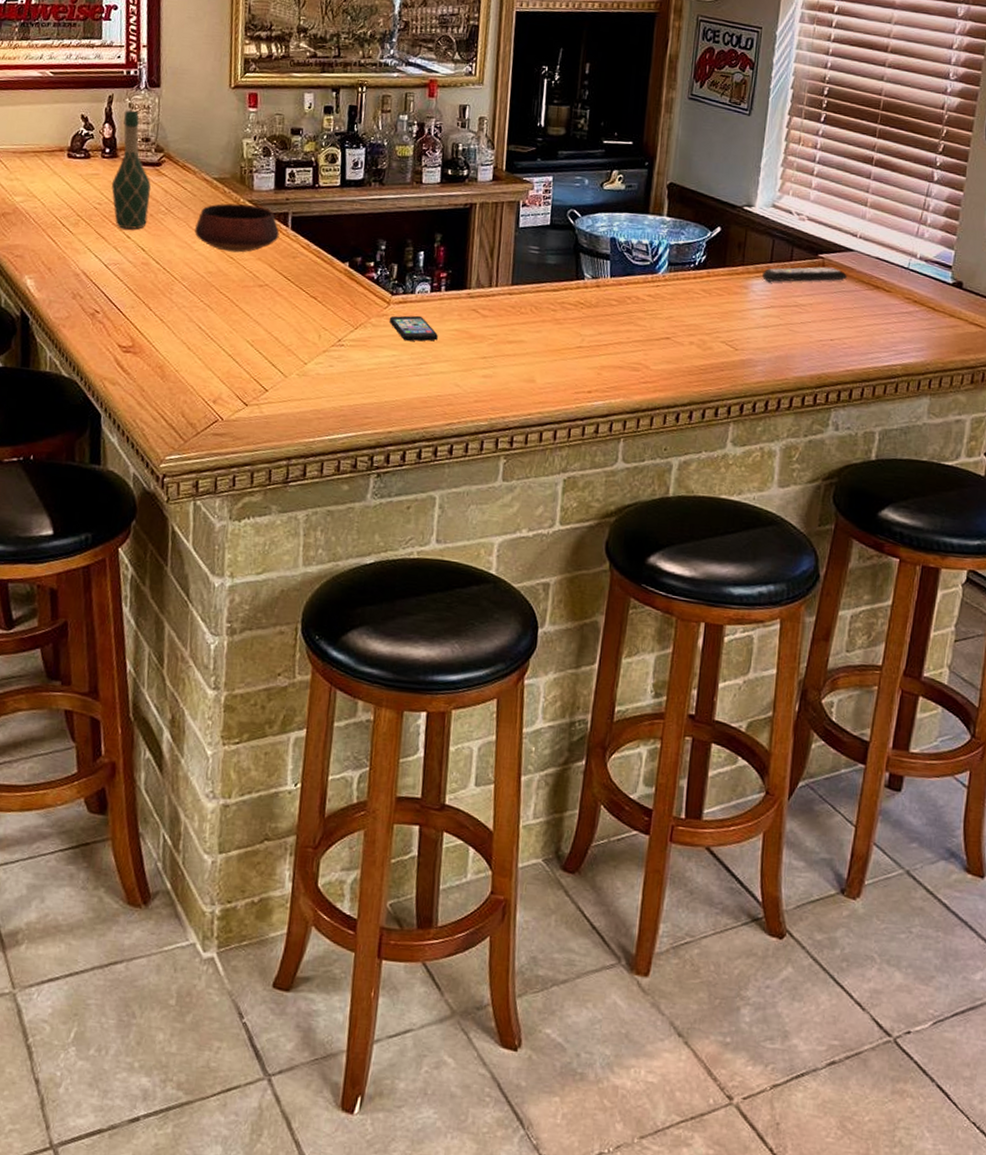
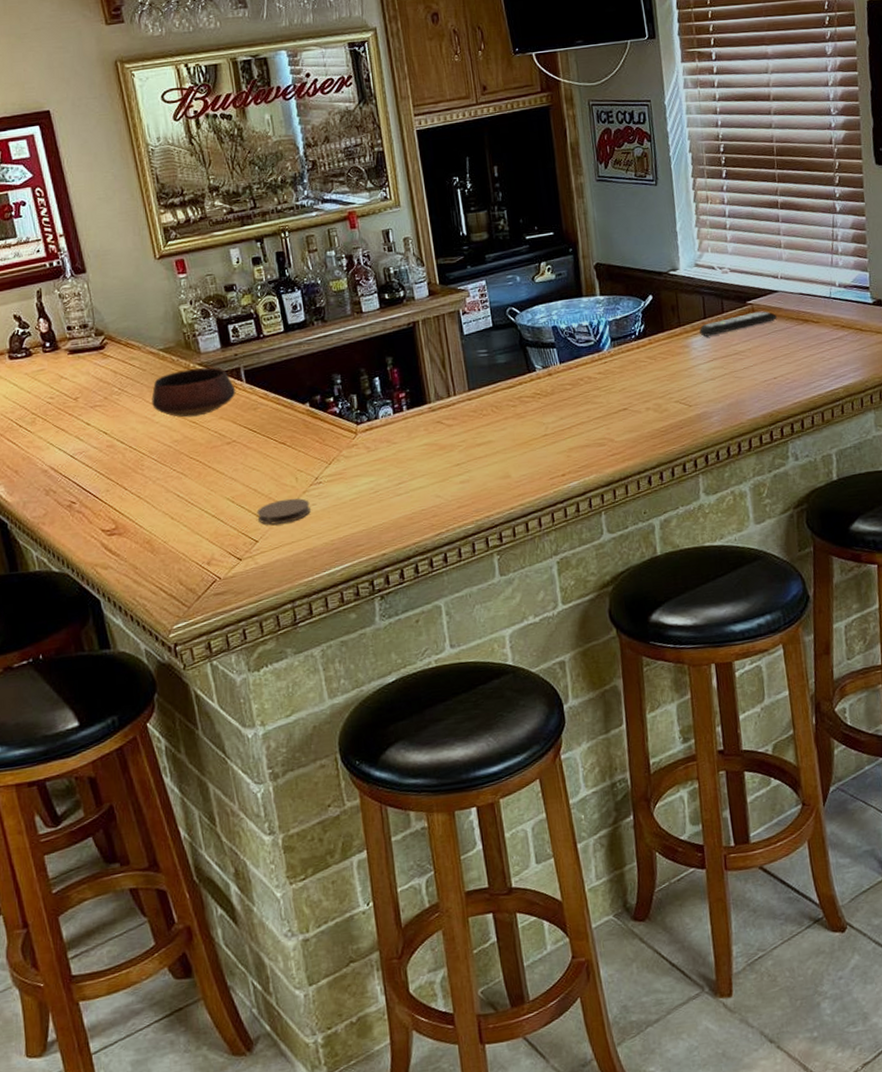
wine bottle: present [111,110,151,229] -> none [57,300,103,417]
coaster: none [272,354,328,379] -> present [256,498,311,525]
smartphone: present [389,315,438,342] -> none [359,438,410,465]

